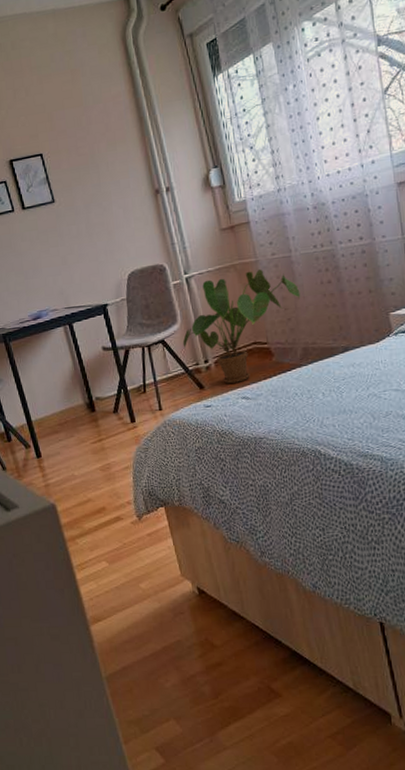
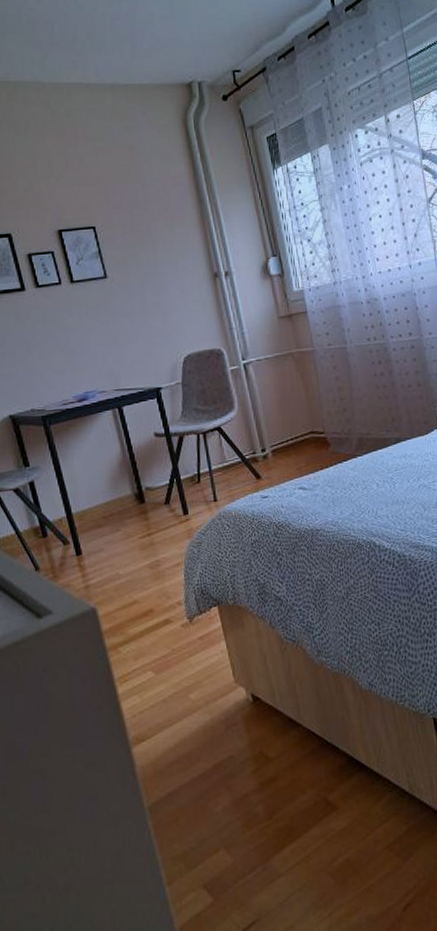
house plant: present [182,268,301,384] -> none [239,358,356,474]

